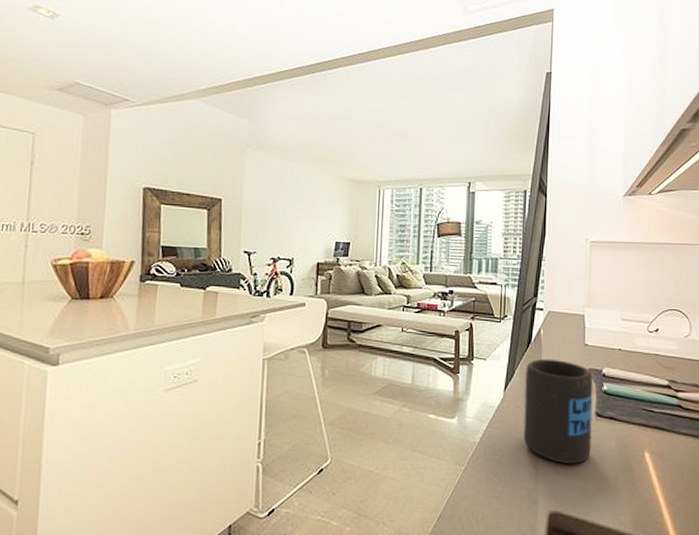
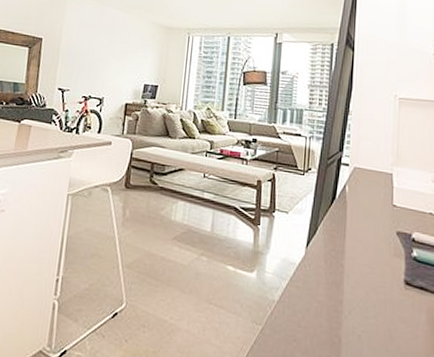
mug: present [523,358,593,464] -> none [325,216,402,336]

